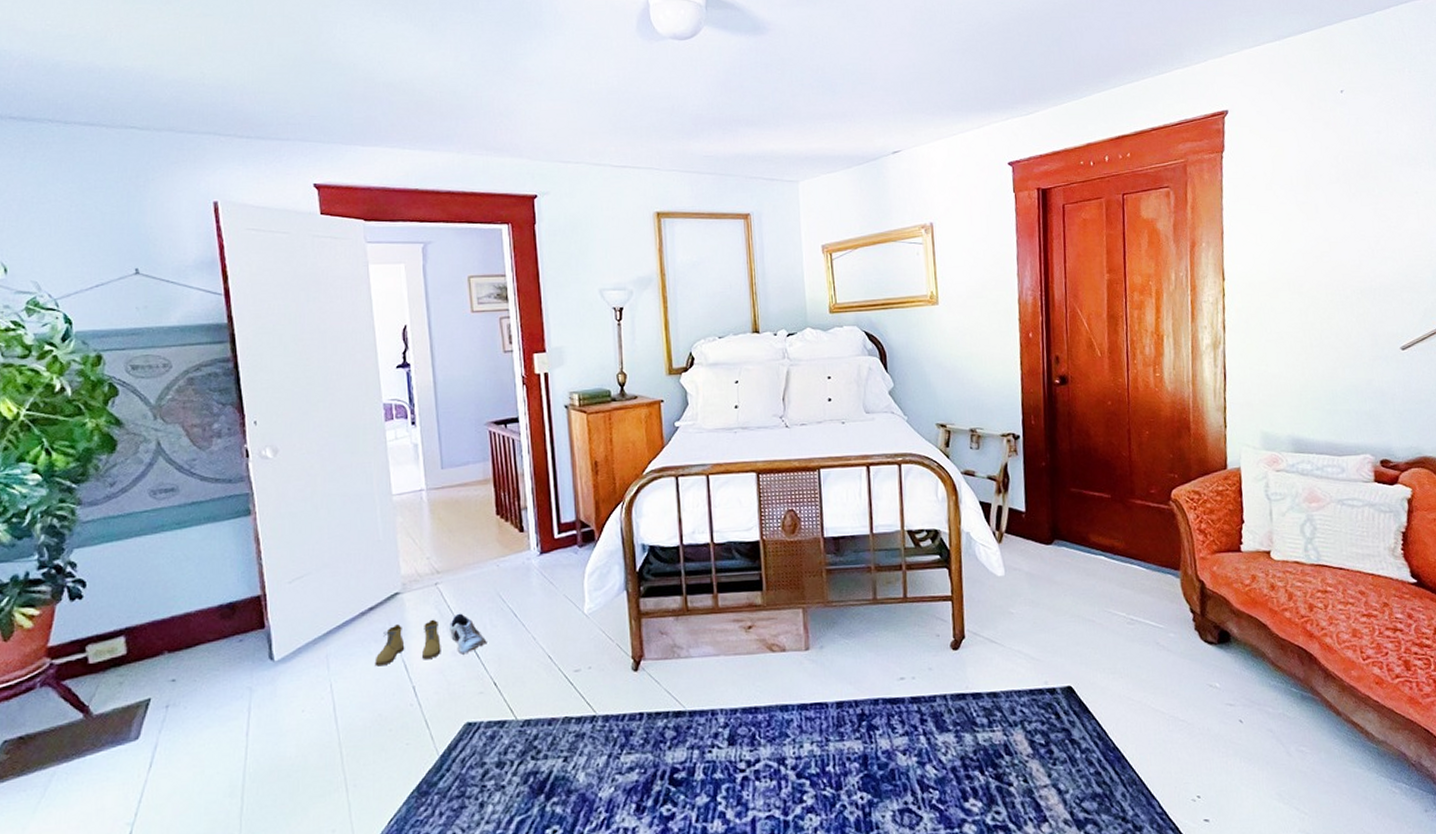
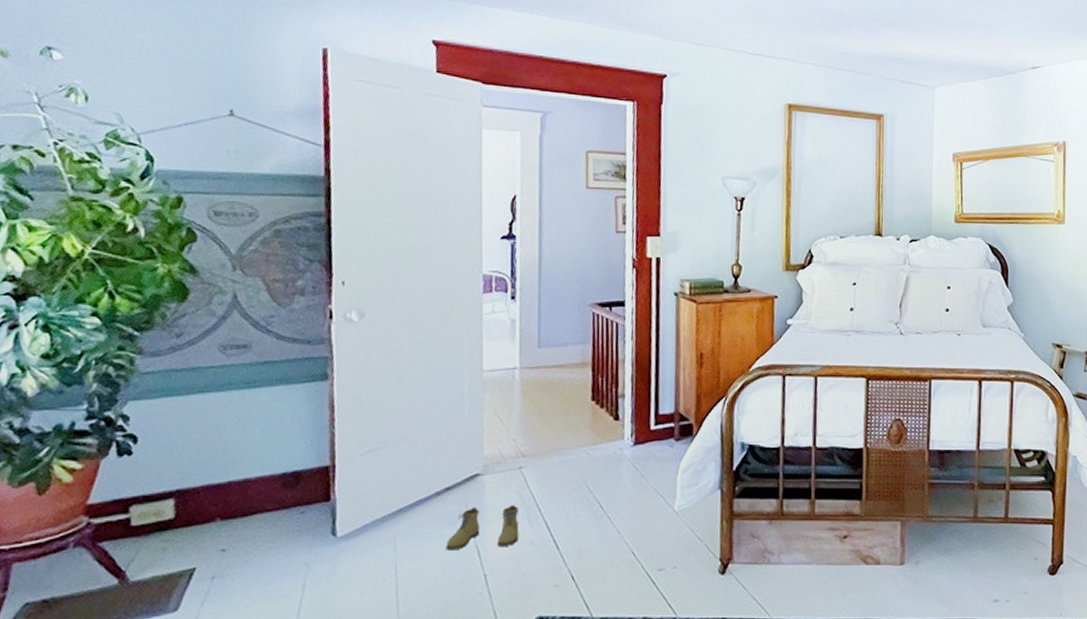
shoe: present [450,613,487,655] -> none [530,500,569,544]

